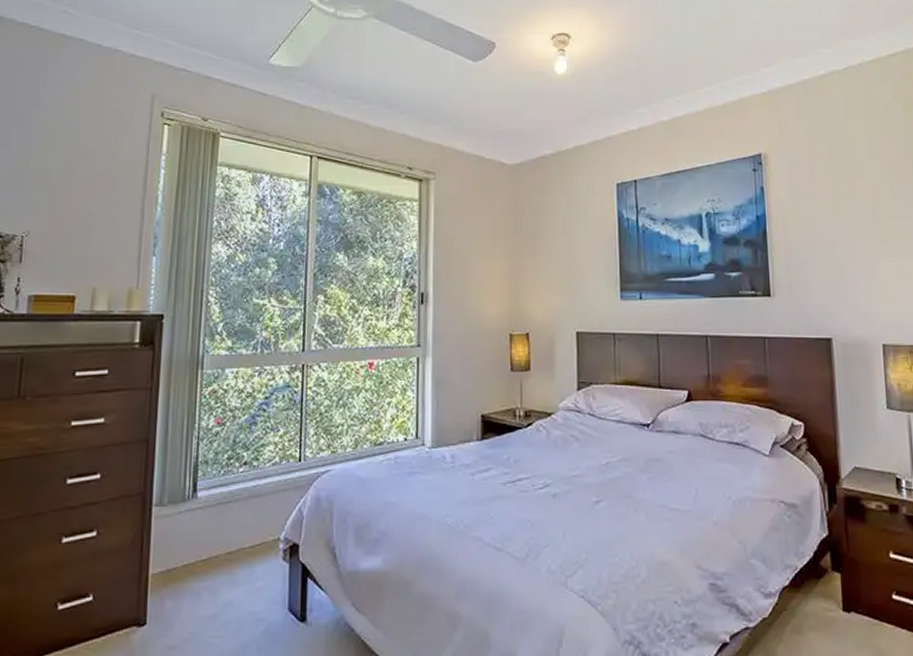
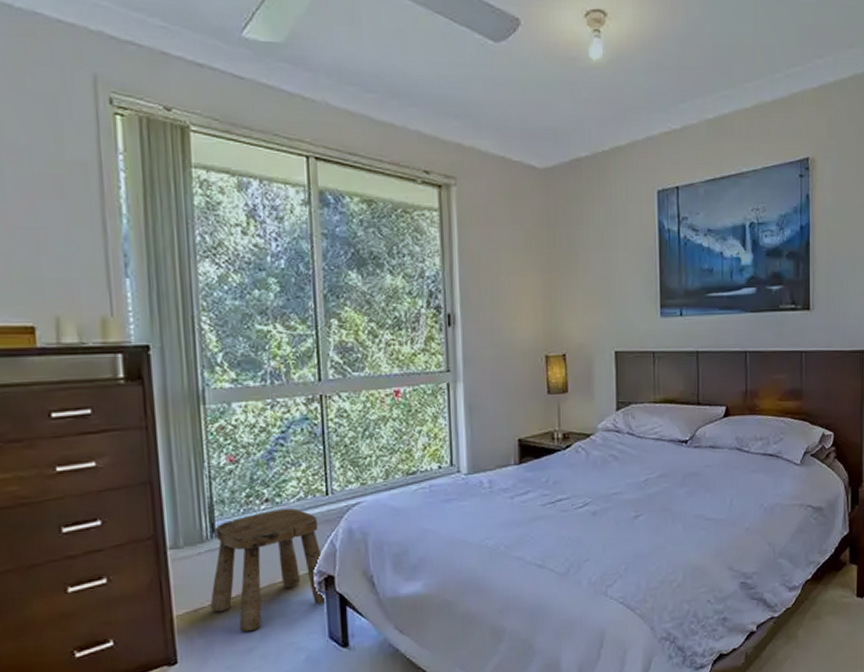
stool: none [182,473,290,597] -> present [210,508,326,632]

